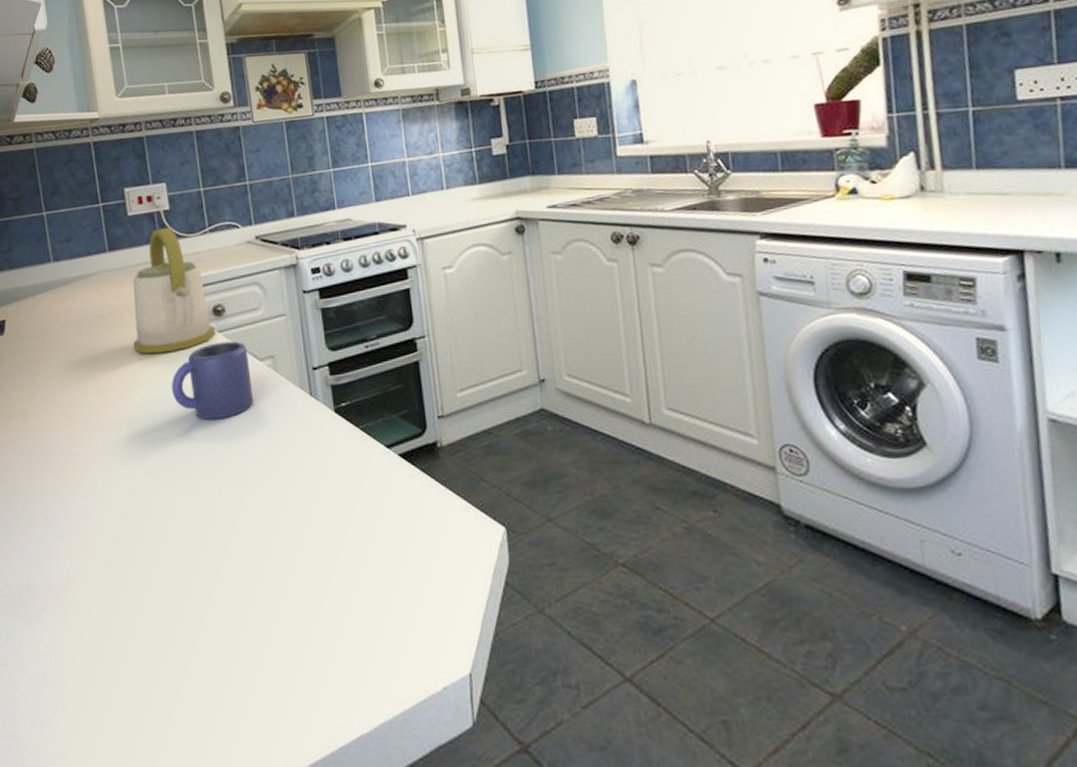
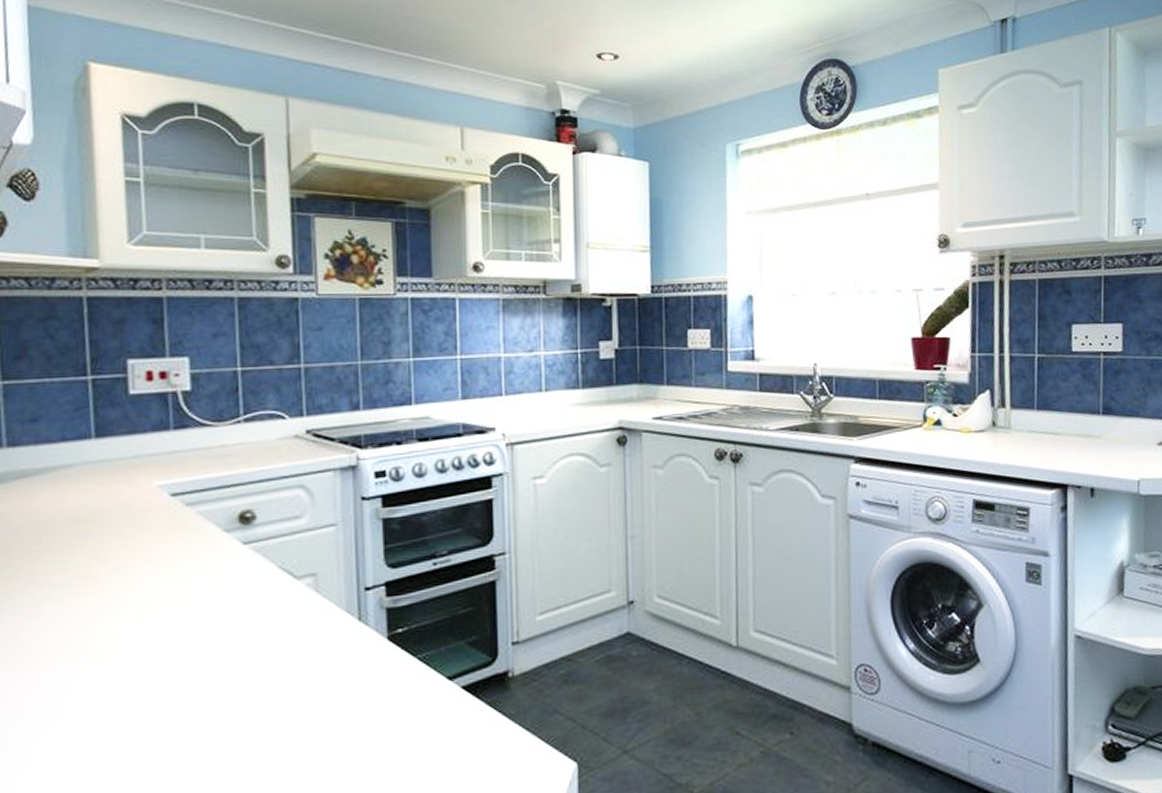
kettle: present [132,227,216,354] -> none [119,412,240,570]
mug: present [172,341,254,420] -> none [170,555,284,652]

